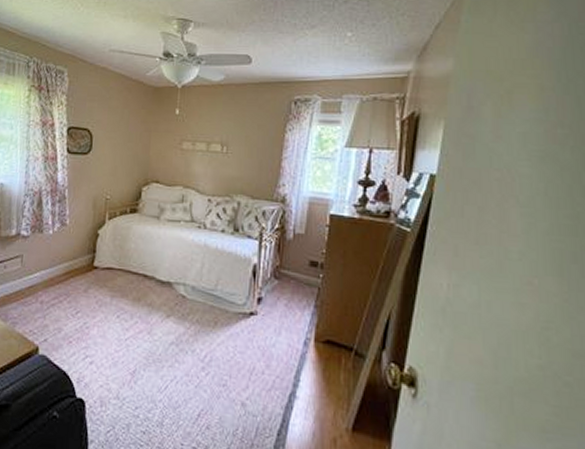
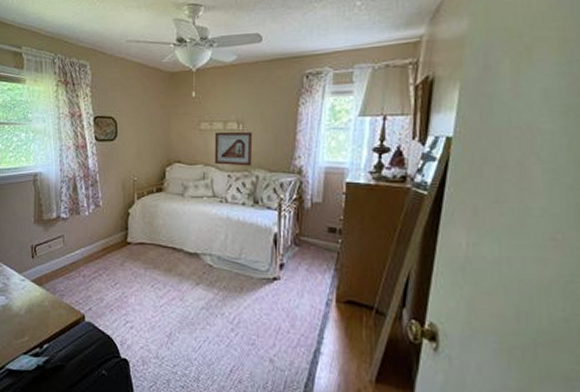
picture frame: none [195,153,237,191] -> present [214,131,253,166]

